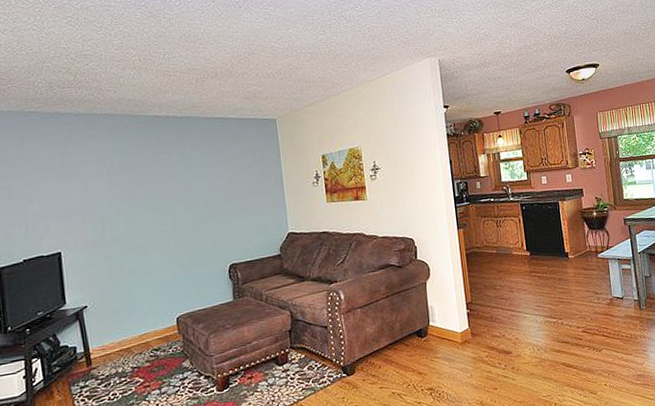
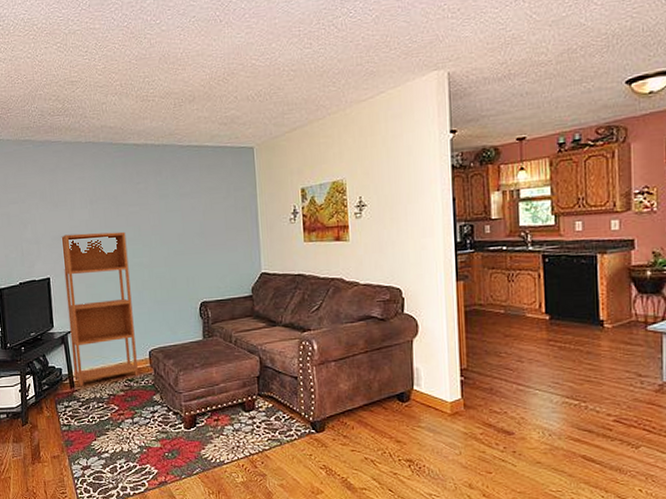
bookcase: none [74,200,165,363] -> present [61,231,138,386]

